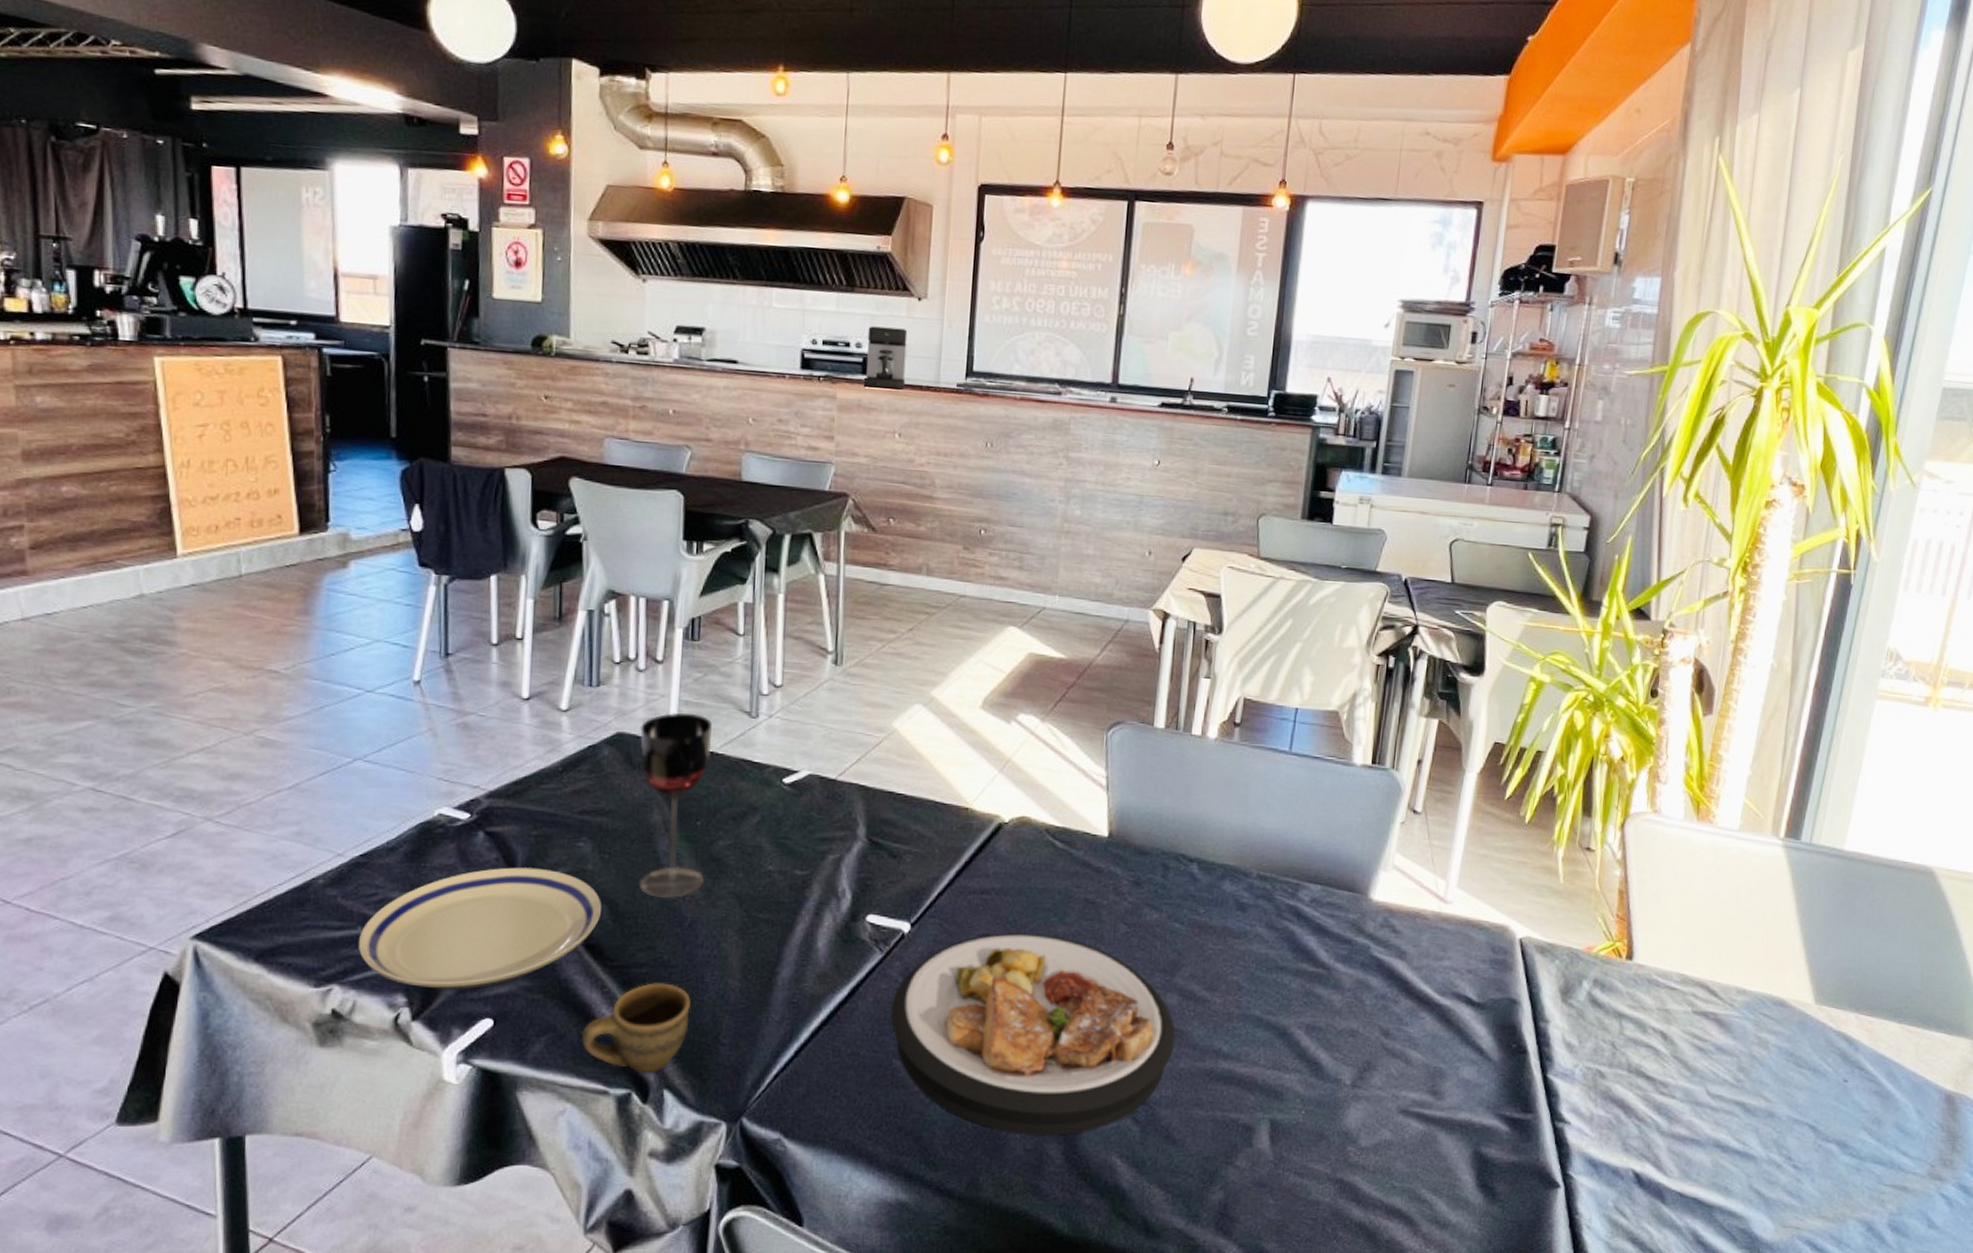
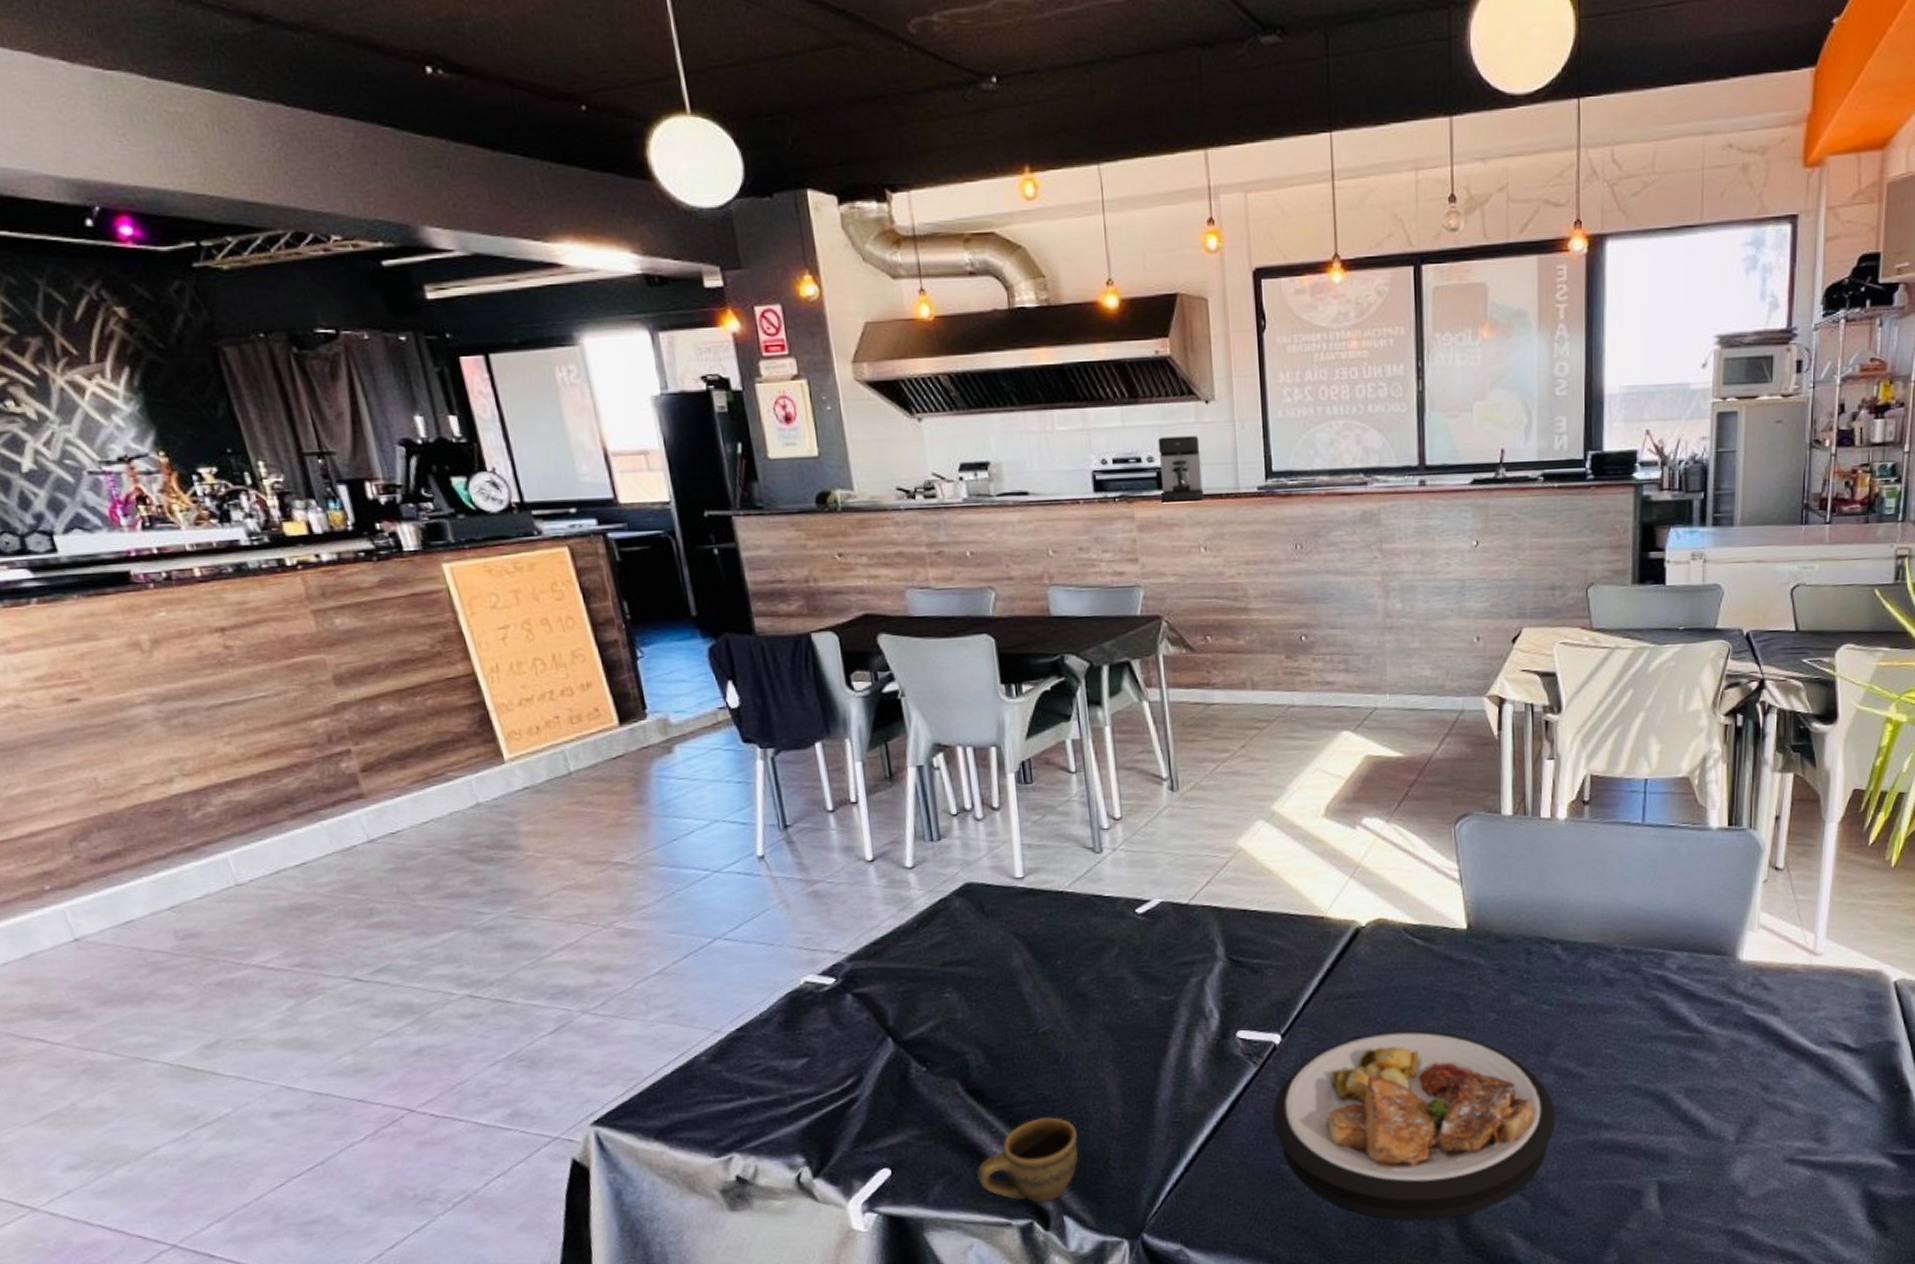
plate: present [359,867,601,990] -> none [749,1022,977,1147]
wineglass: present [638,713,712,899] -> none [987,856,1074,1039]

